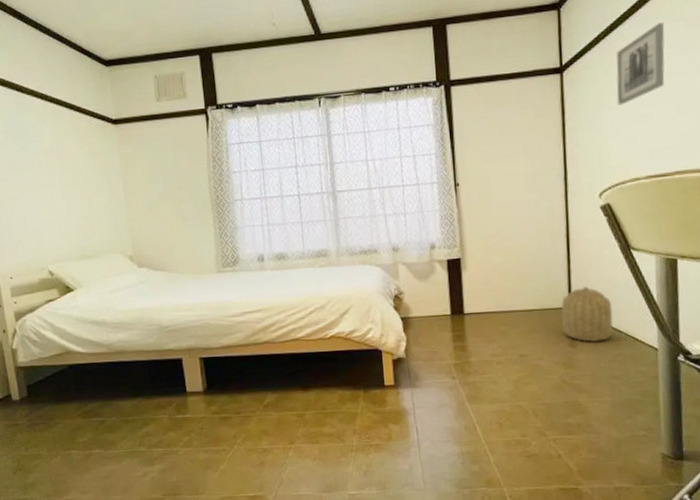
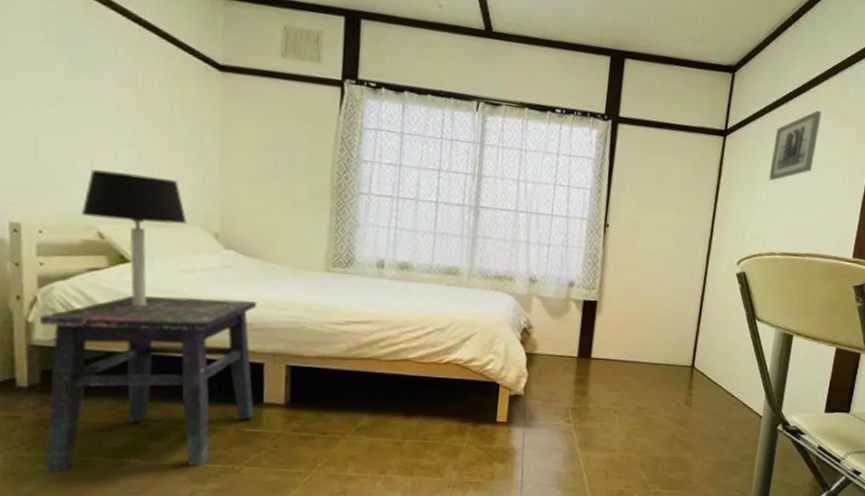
side table: none [20,307,180,466] -> present [40,295,257,472]
table lamp: none [35,219,108,325] -> present [80,169,187,307]
basket: present [561,286,613,342] -> none [682,348,730,403]

